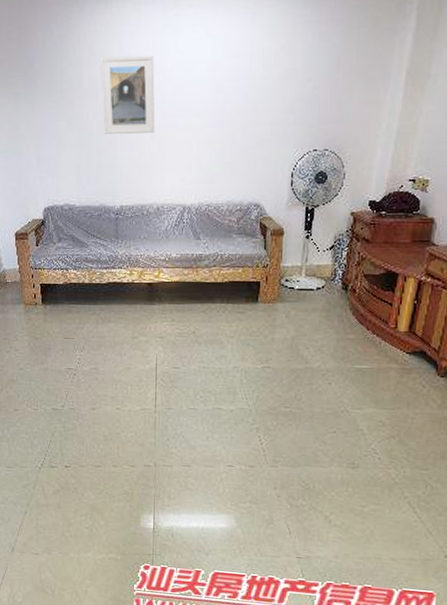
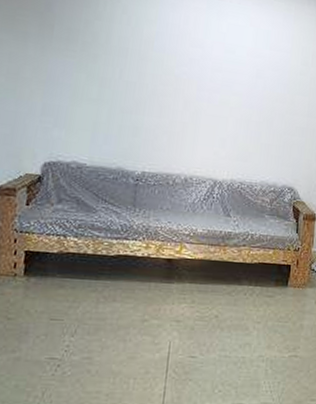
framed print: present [100,55,155,134] -> none [130,19,195,104]

